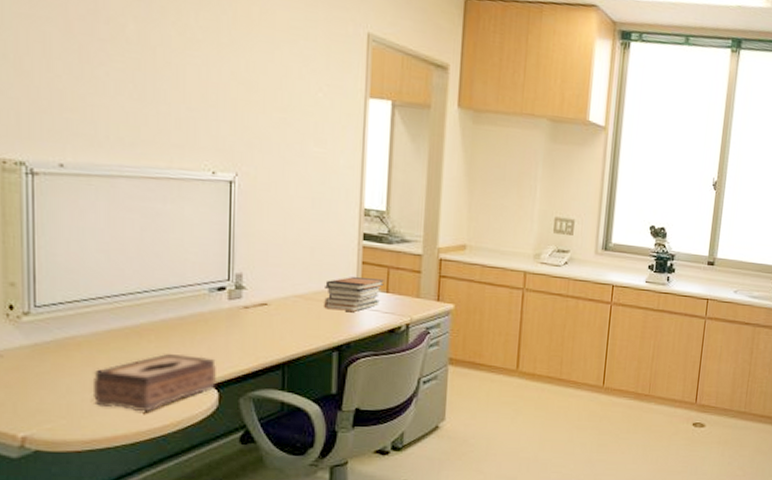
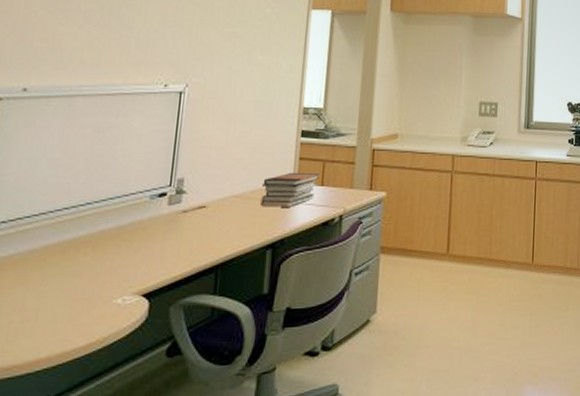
tissue box: present [92,353,216,412] -> none [20,264,150,331]

